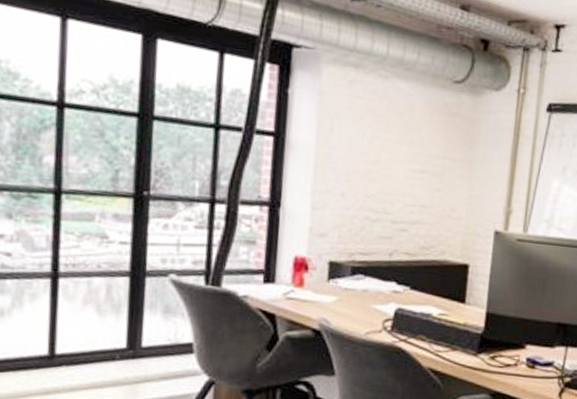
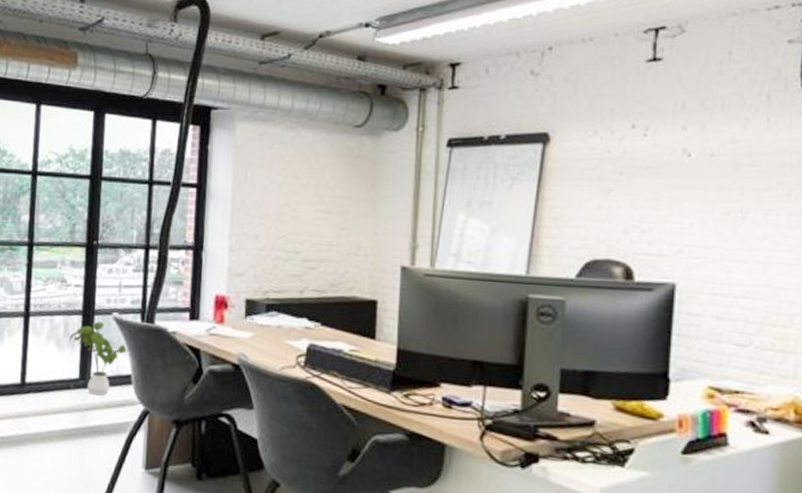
house plant: none [113,284,189,366] -> present [69,321,128,396]

